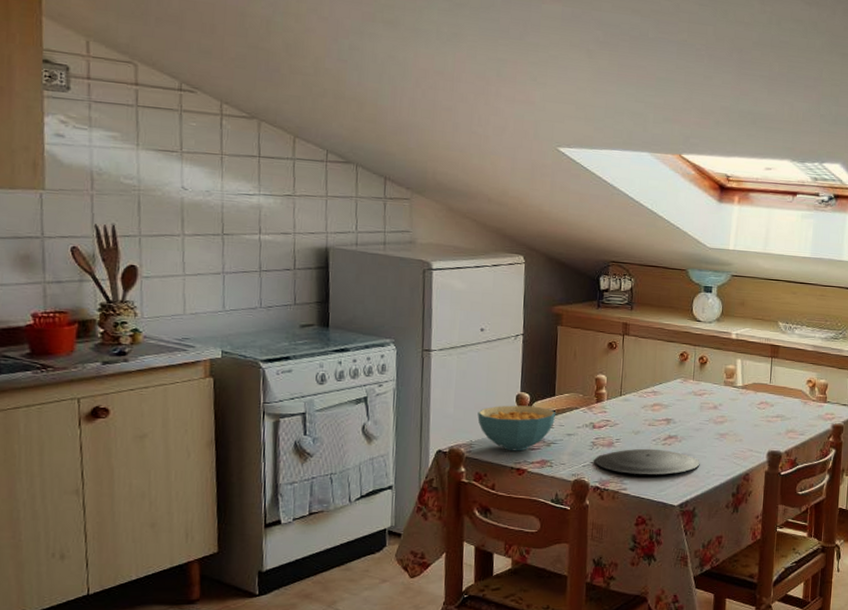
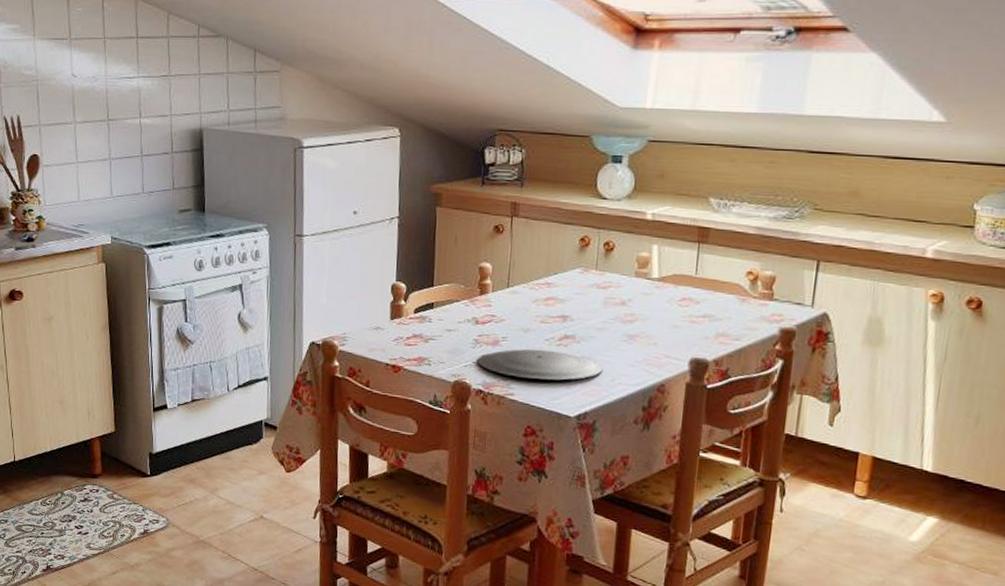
cereal bowl: present [477,405,556,451] -> none [351,295,435,347]

